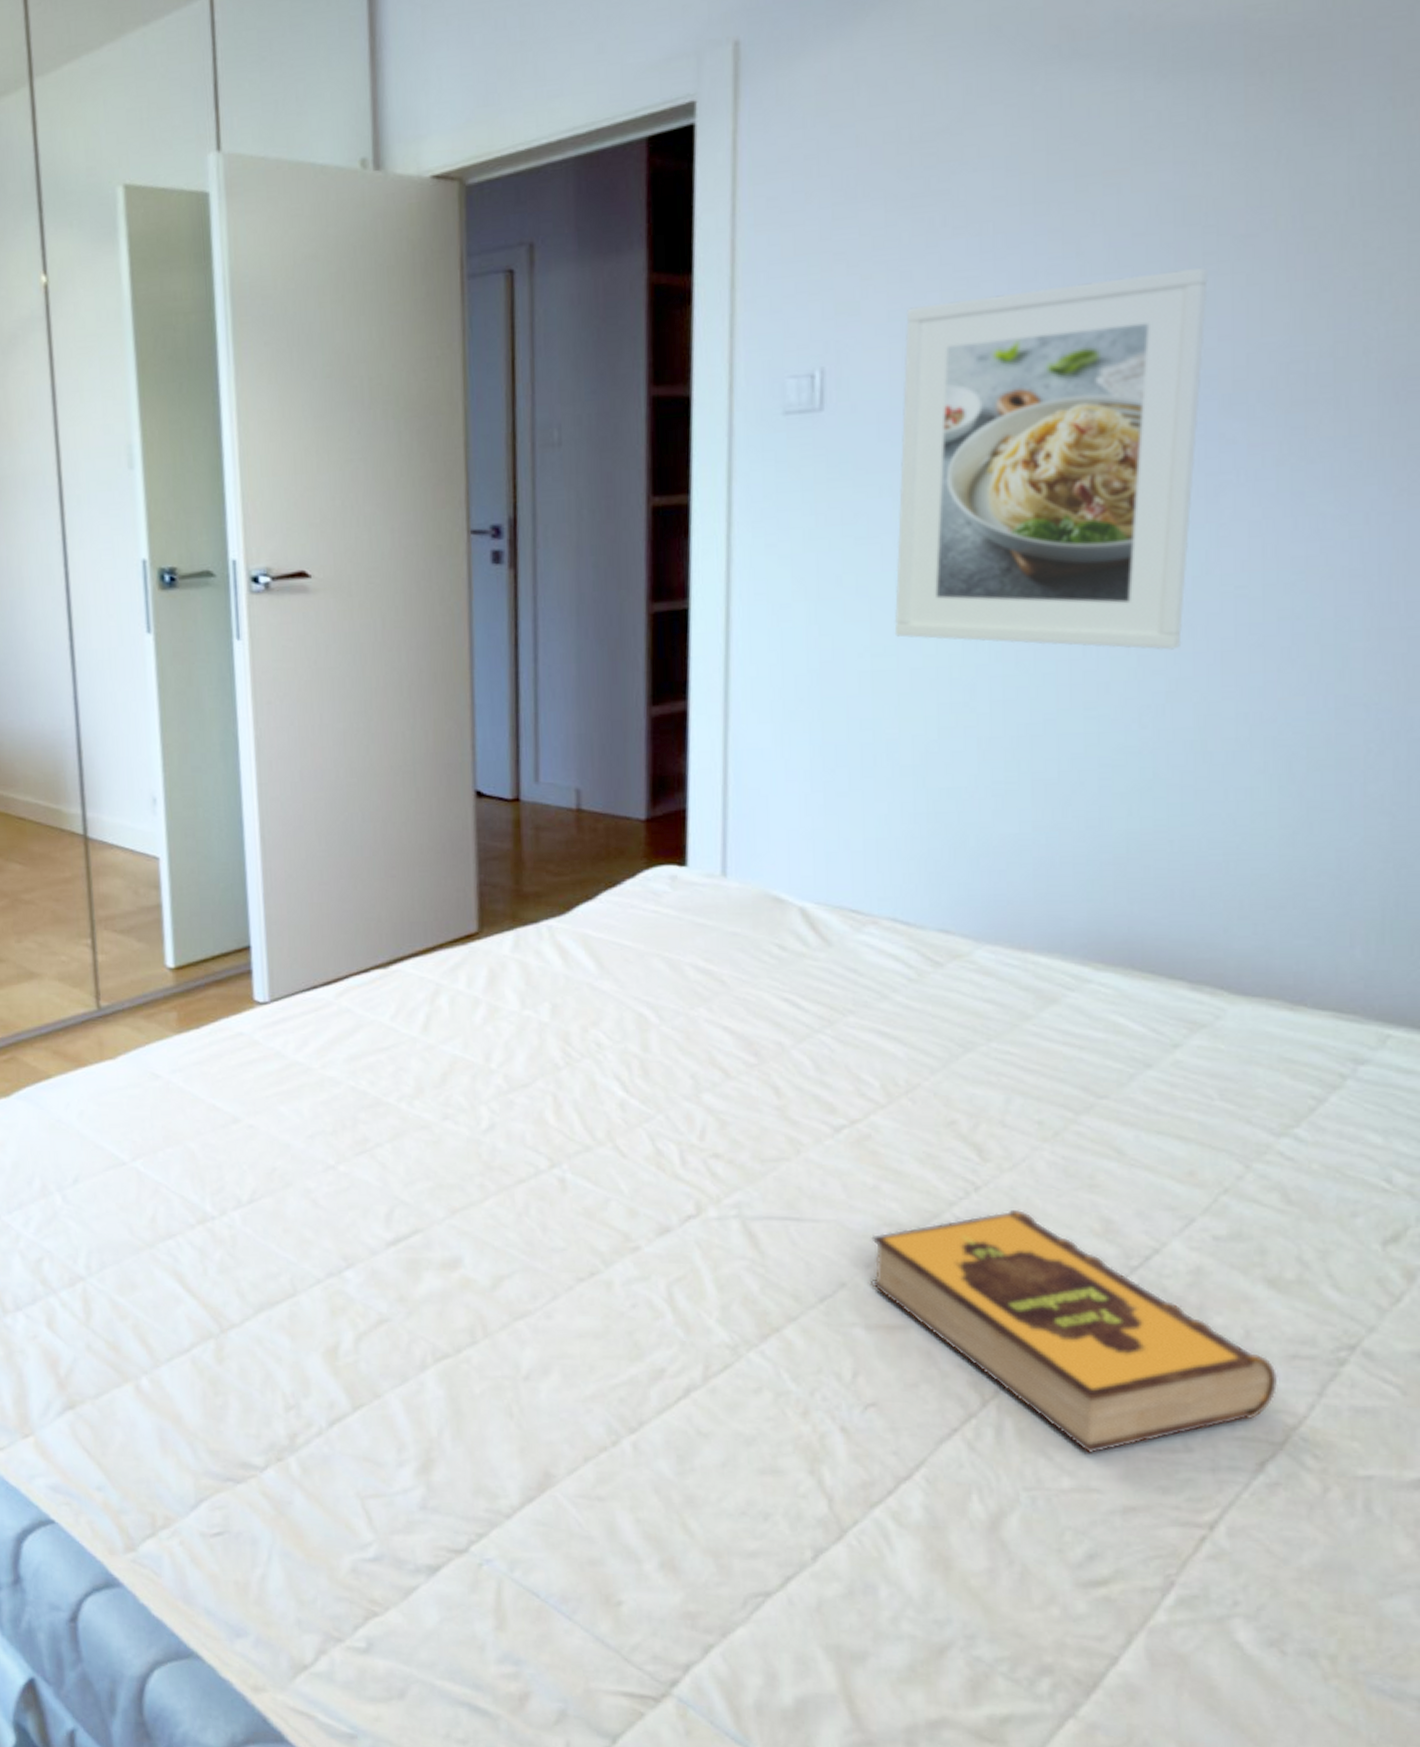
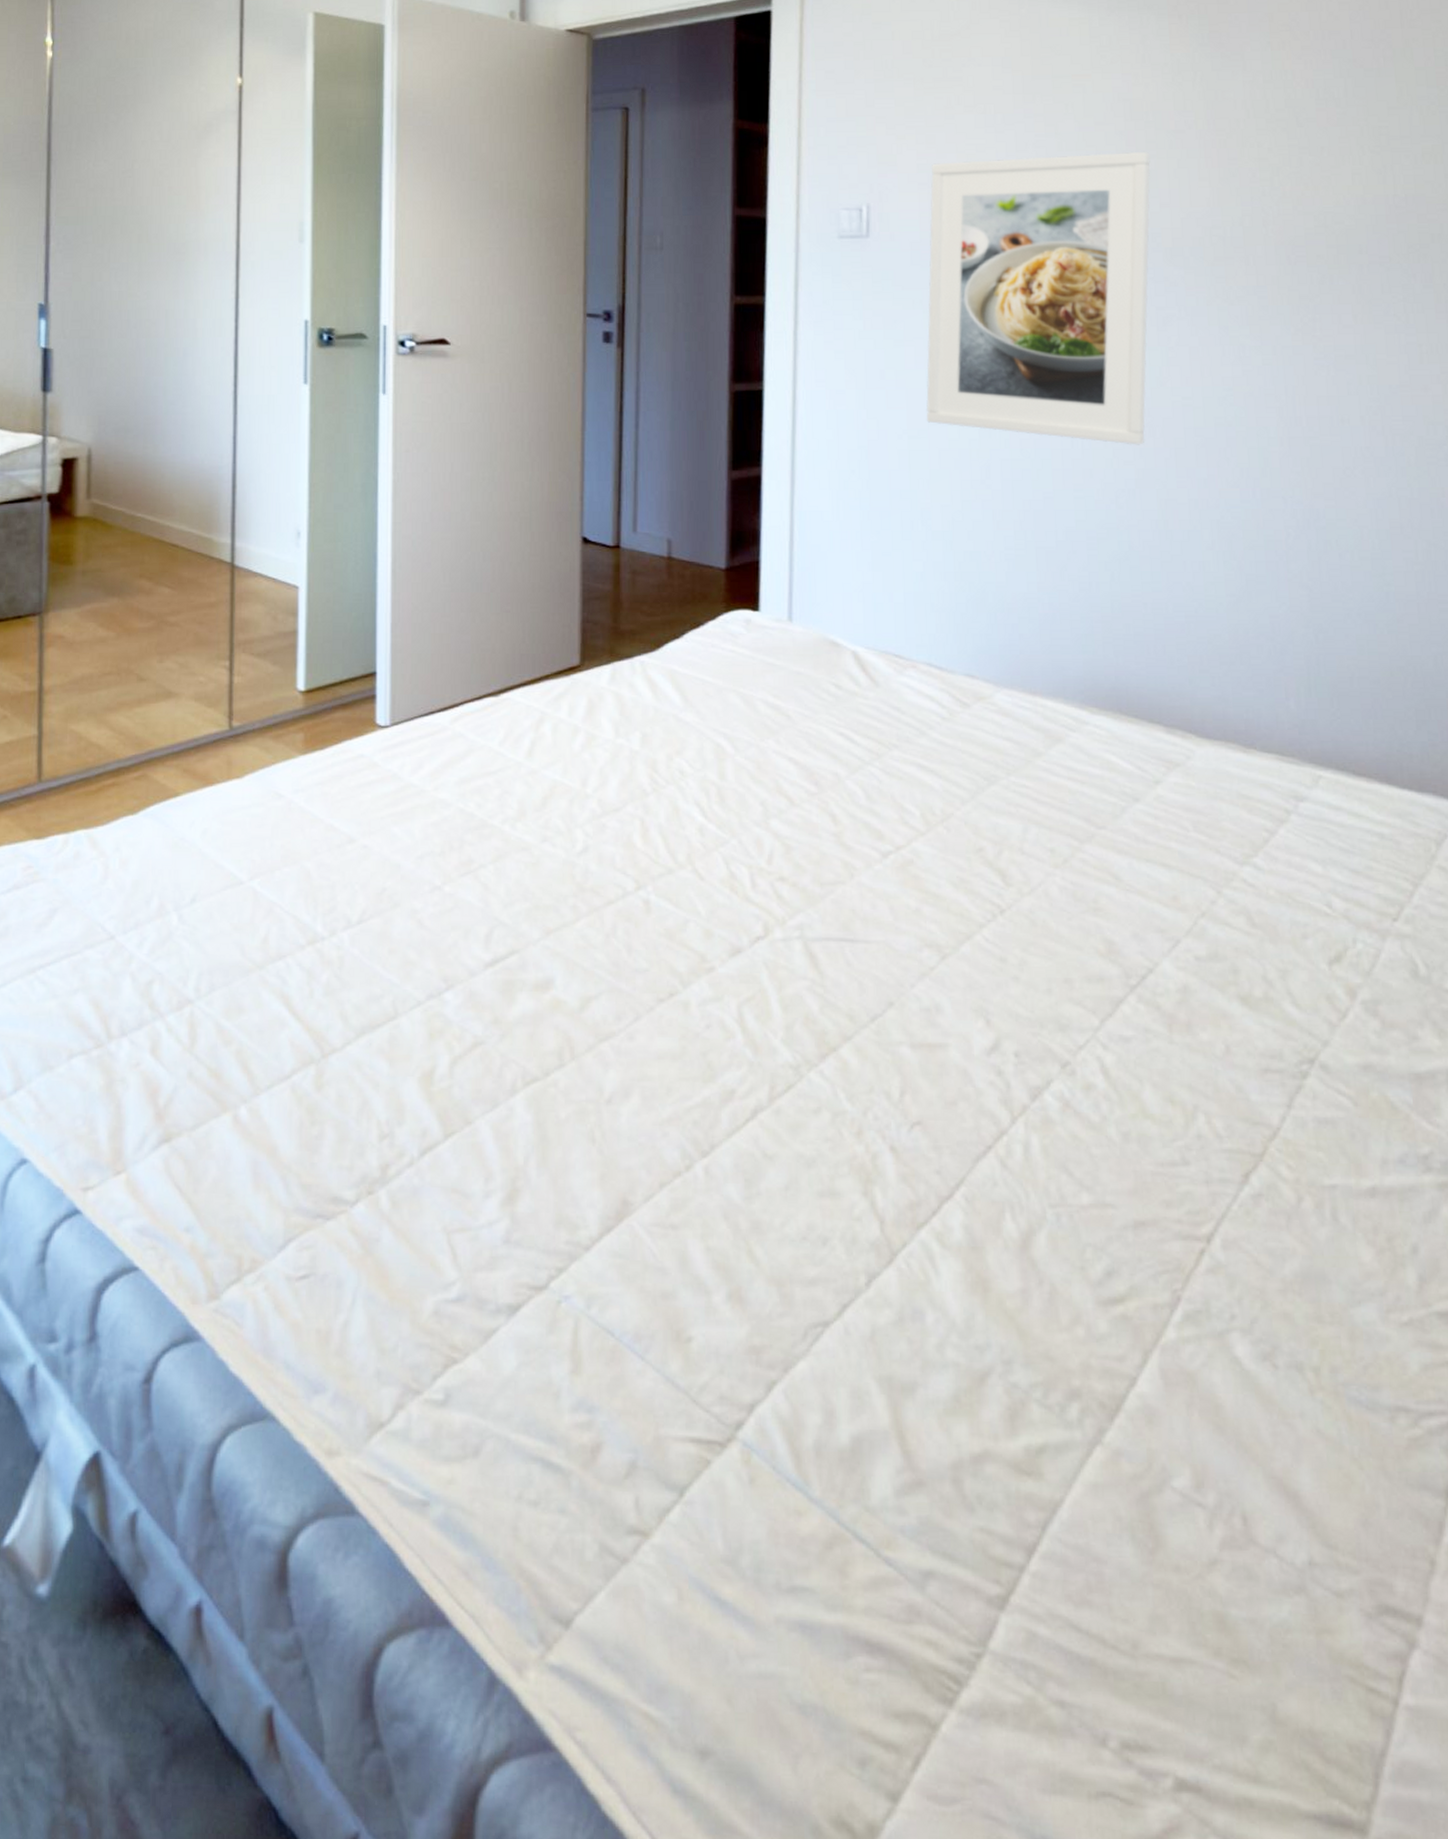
hardback book: present [871,1209,1278,1453] -> none [915,931,1255,1168]

